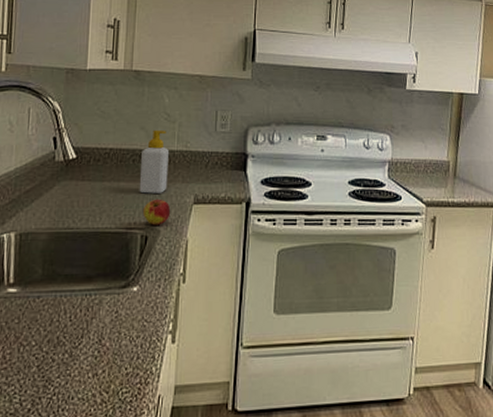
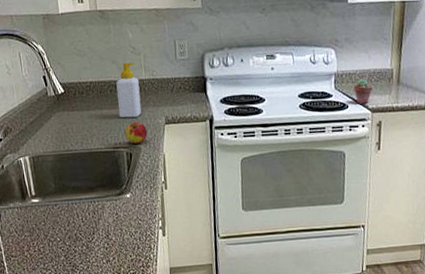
potted succulent: none [408,170,428,196] -> present [354,79,373,104]

